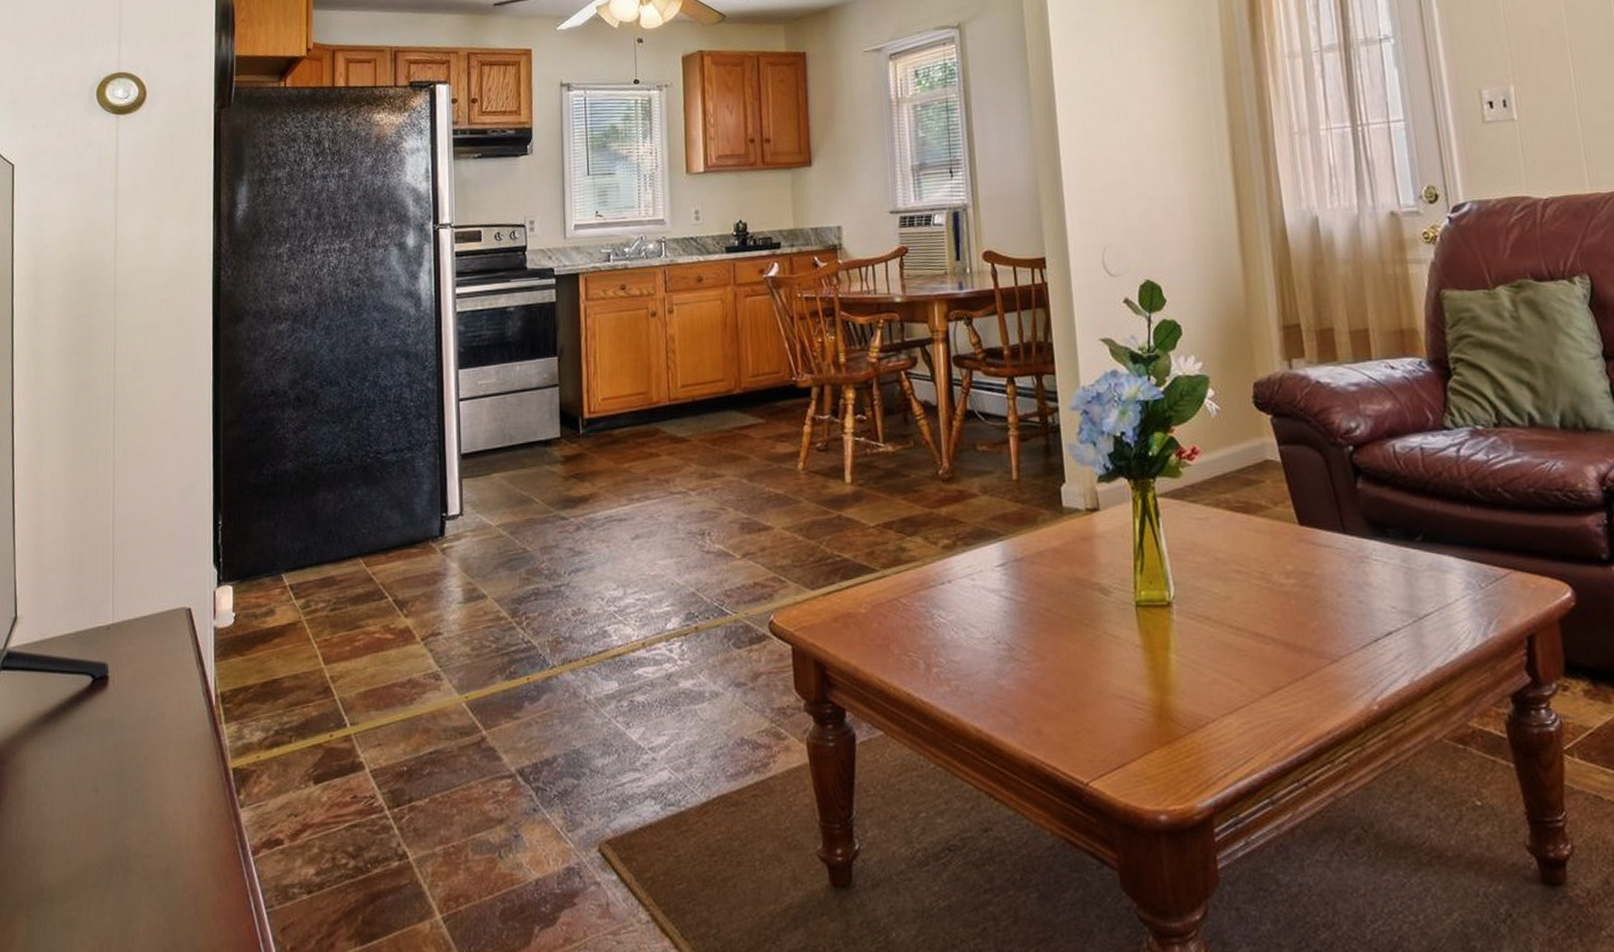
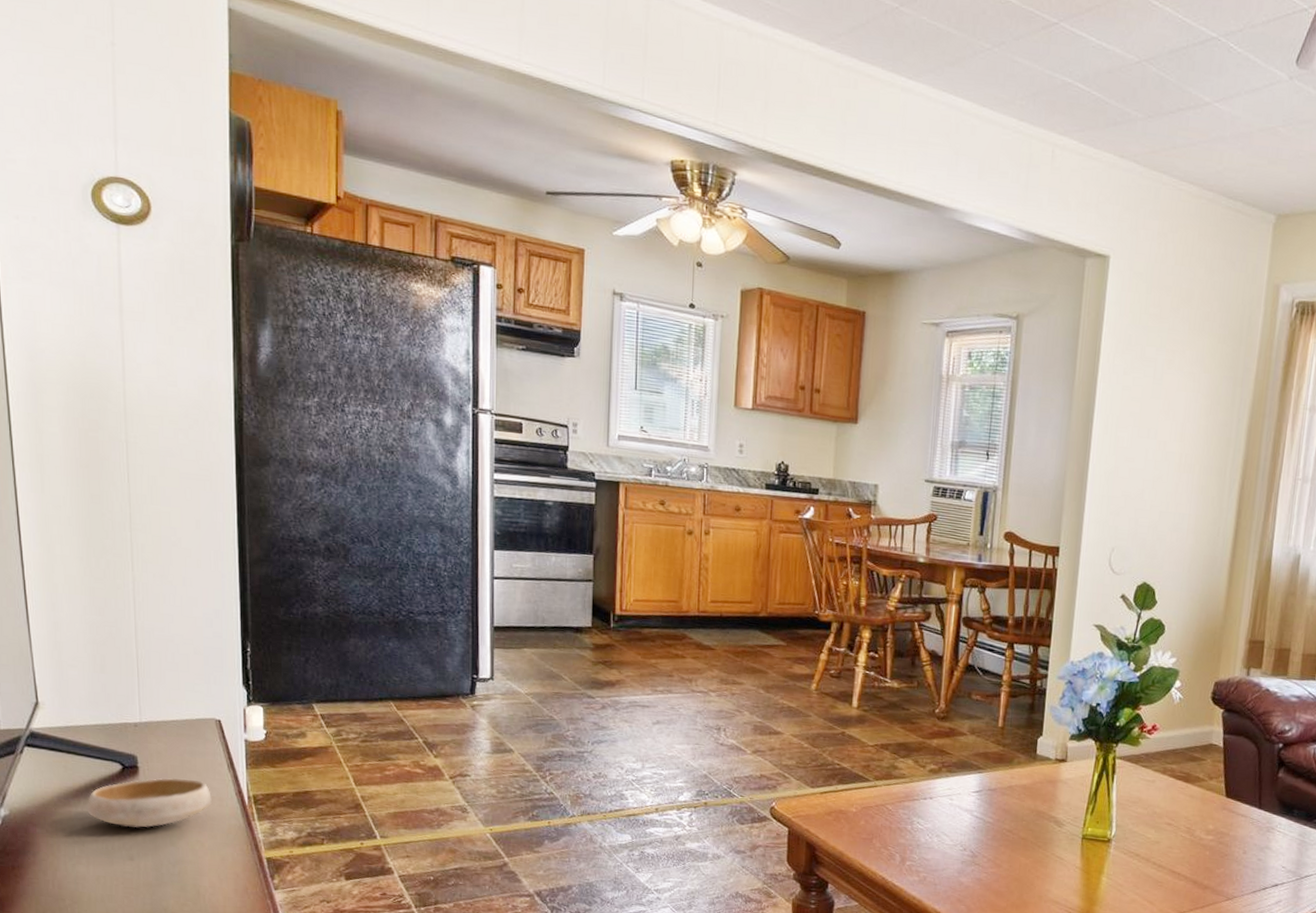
bowl: none [55,683,179,751] -> present [87,777,212,828]

